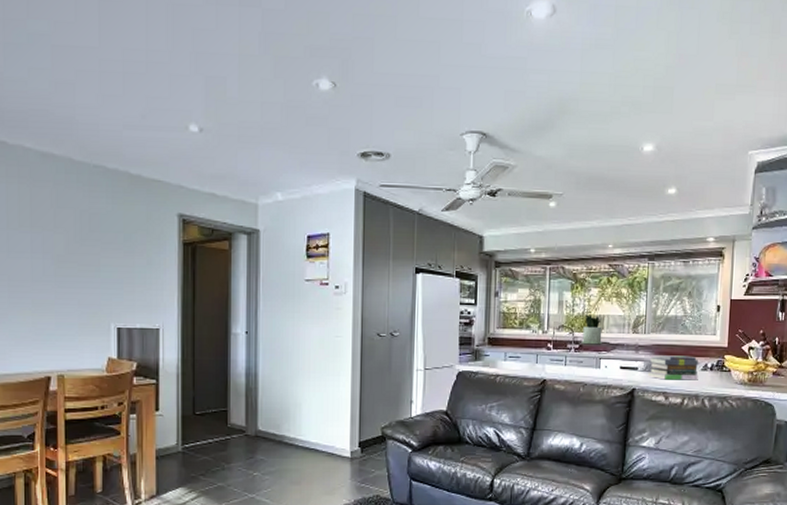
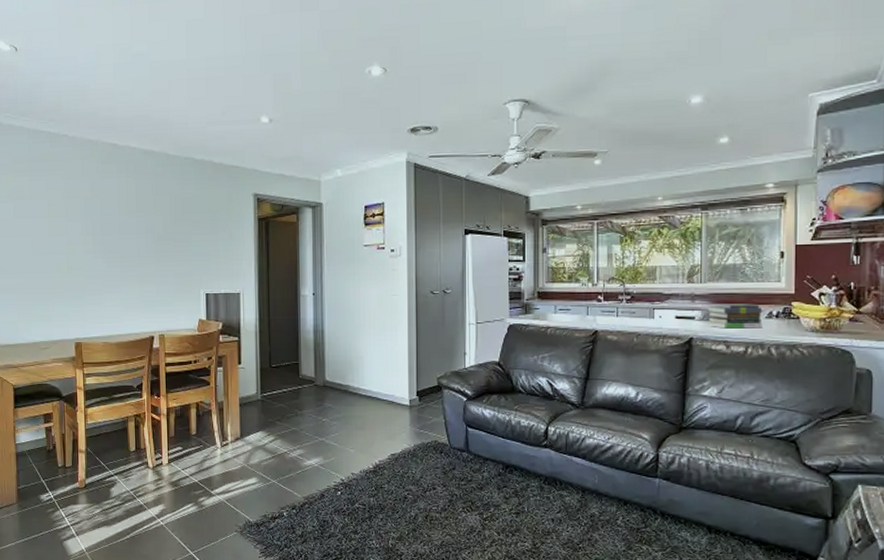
planter: present [581,314,603,345] -> none [633,266,656,296]

